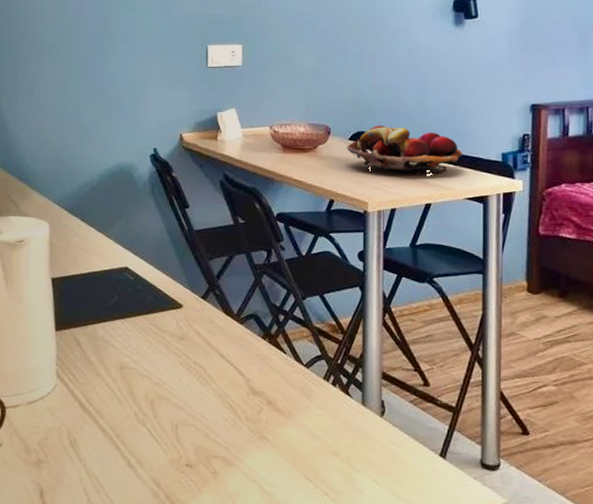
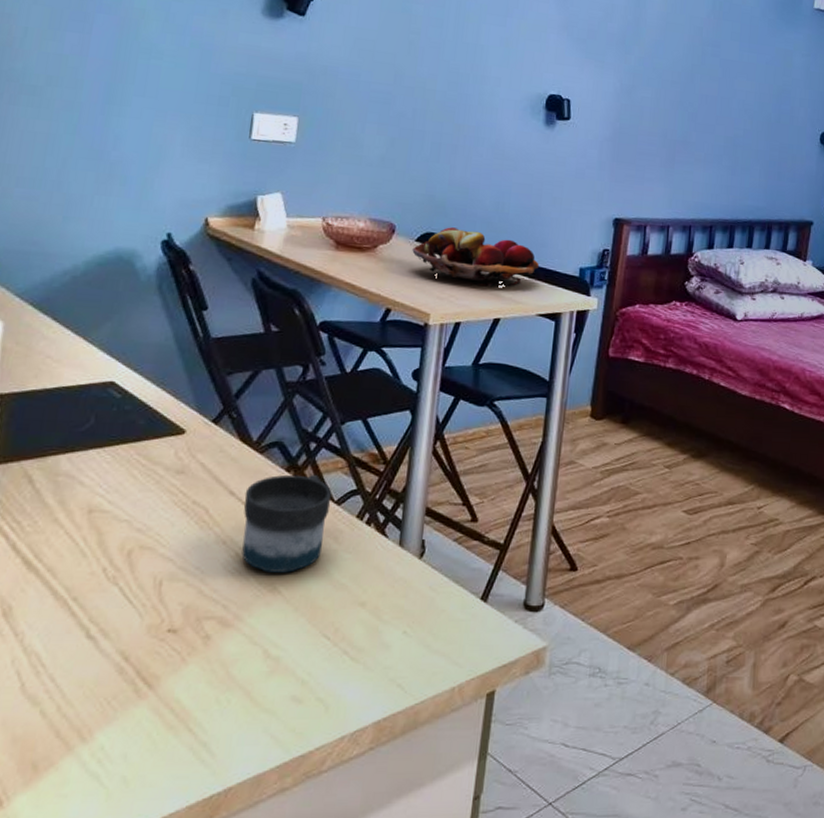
mug: none [232,341,301,424] -> present [242,474,332,573]

